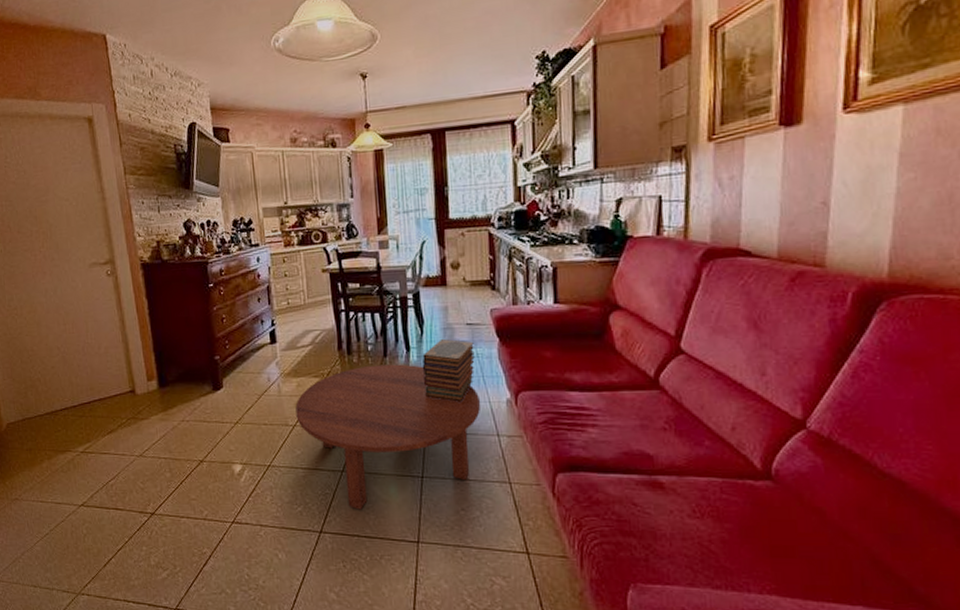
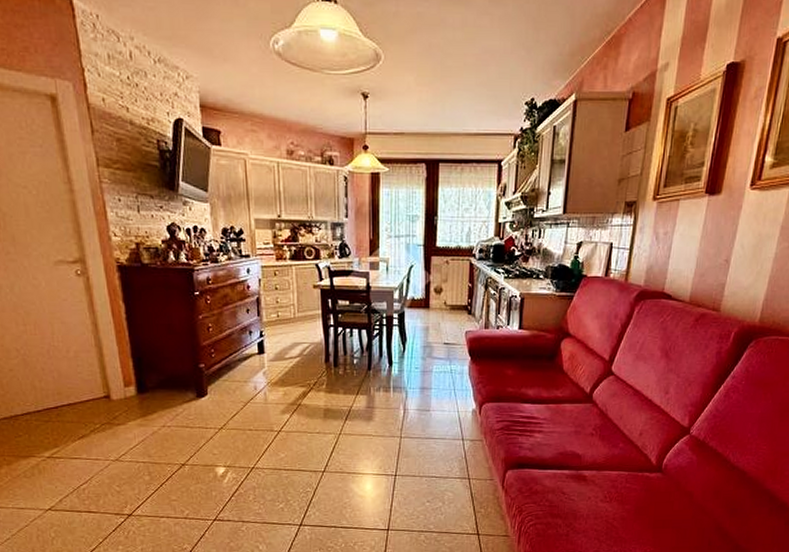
coffee table: present [295,364,481,510] -> none [281,377,451,505]
book stack: present [422,339,475,402] -> none [402,356,449,411]

